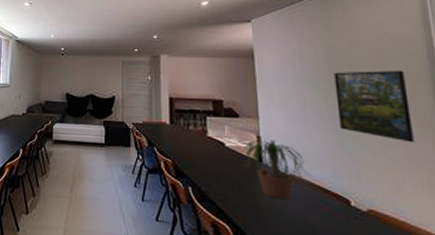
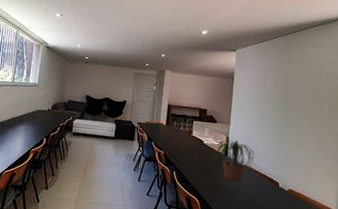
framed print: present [334,70,414,143] -> none [282,94,329,147]

